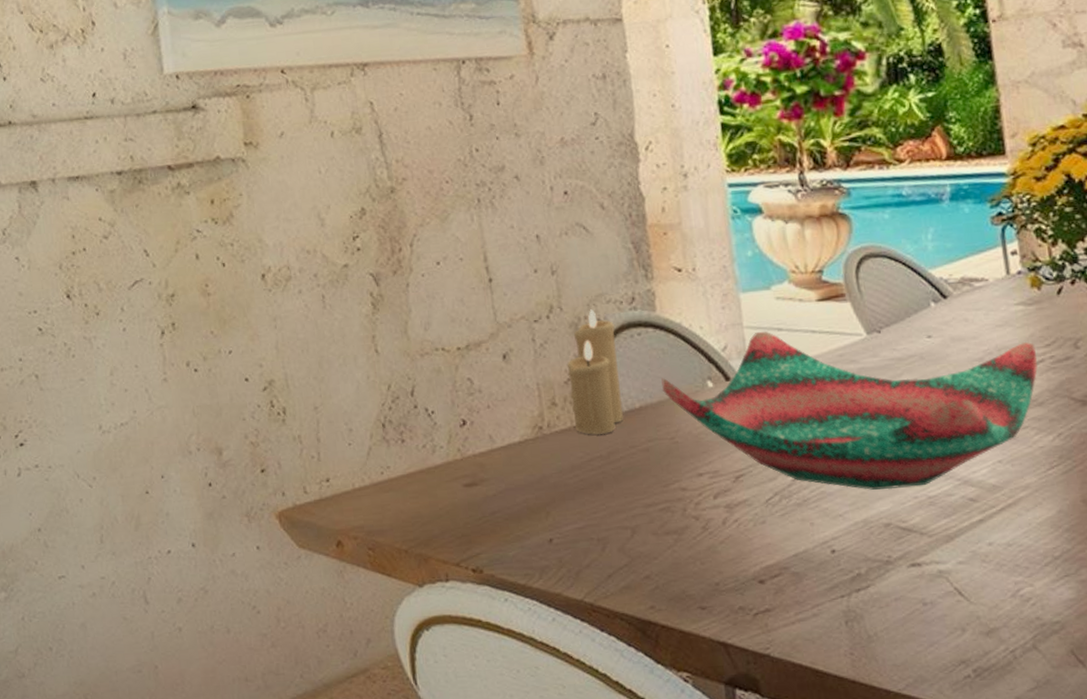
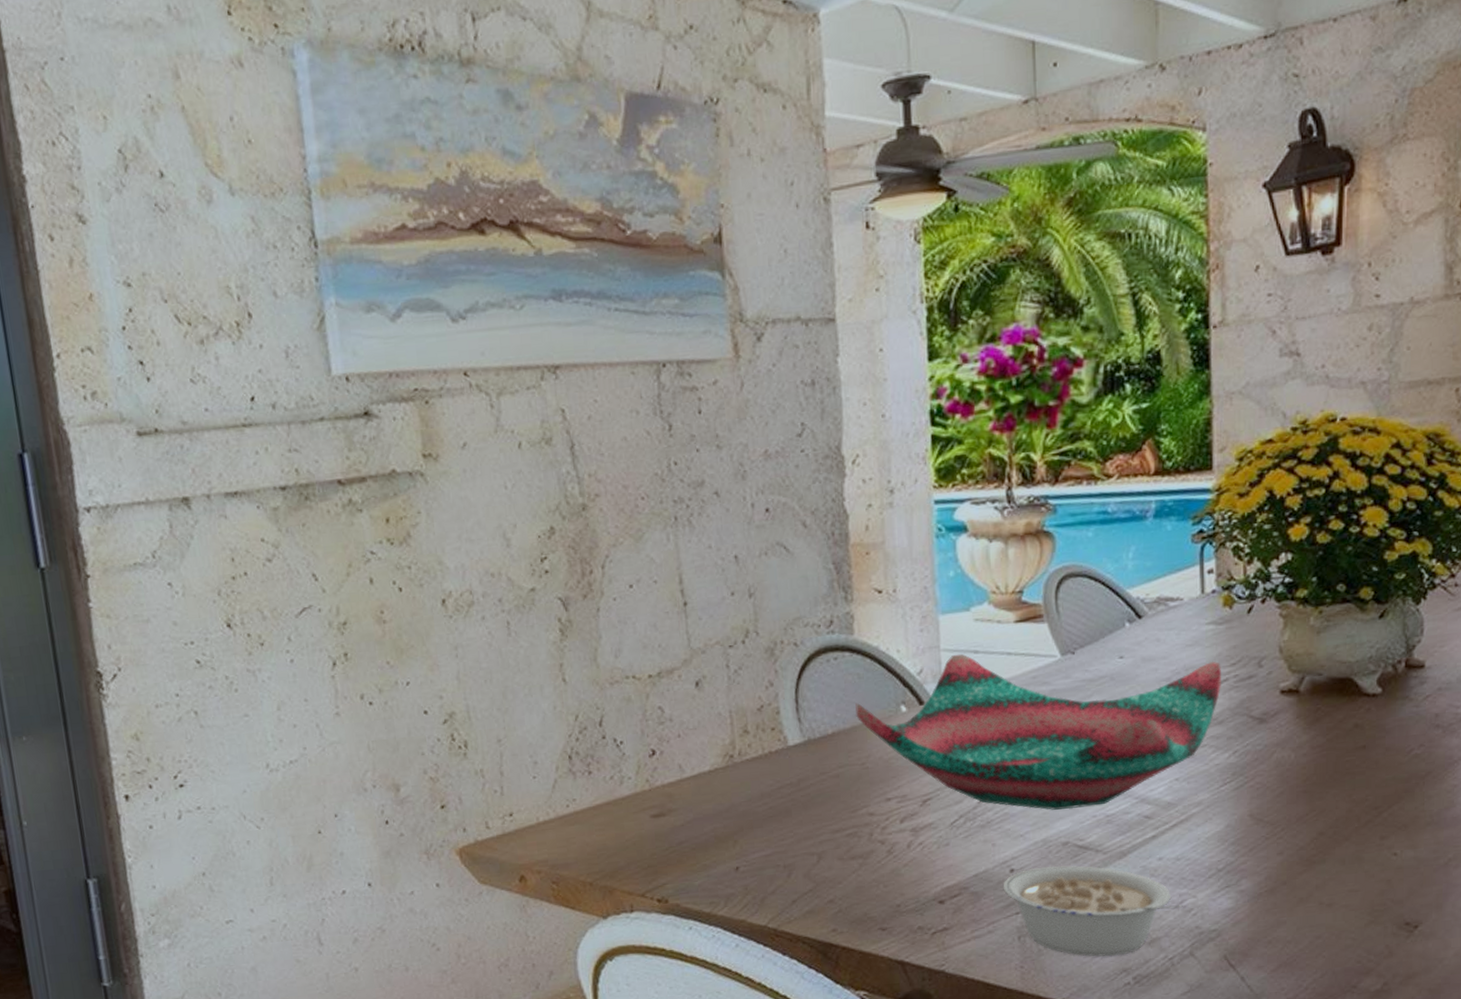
candle: present [566,309,624,435] -> none [760,633,816,763]
legume: none [824,547,1020,647] -> present [1003,865,1183,957]

